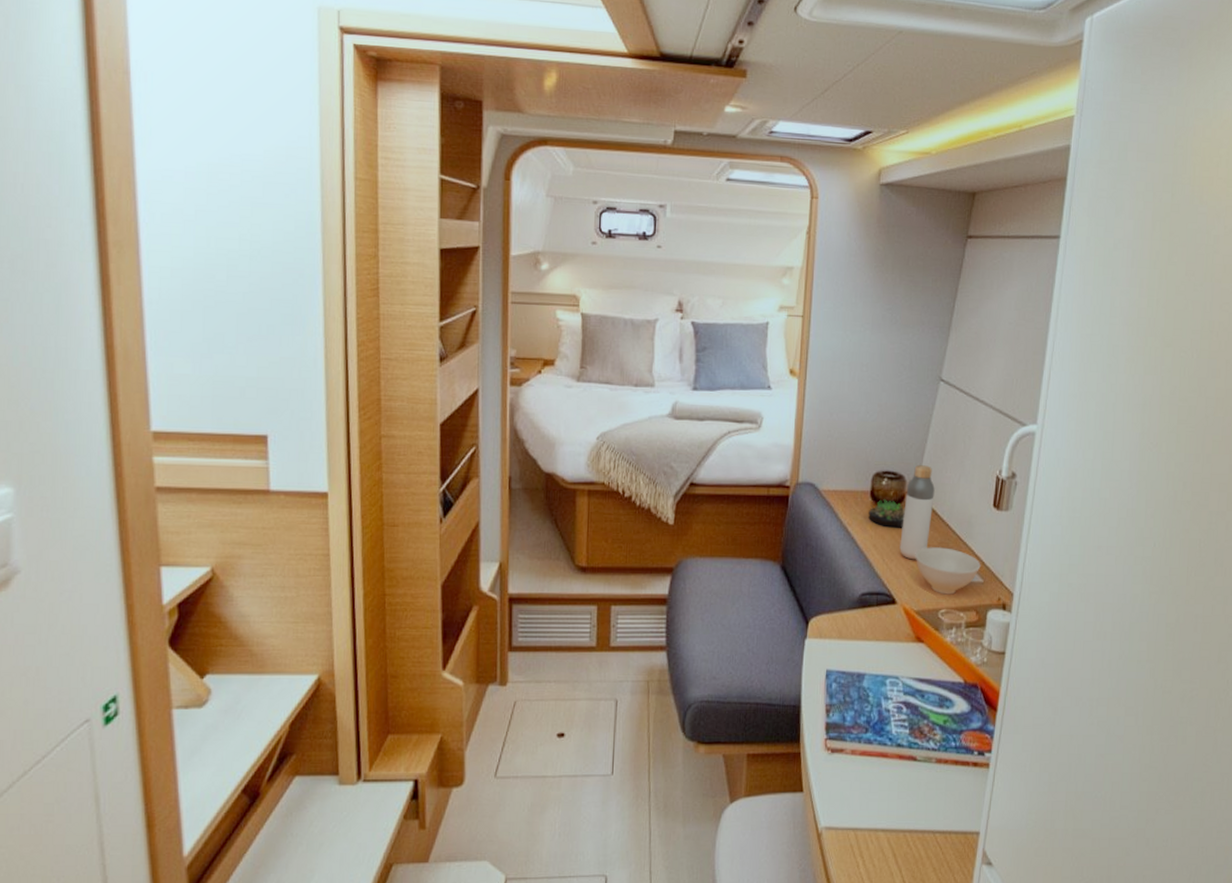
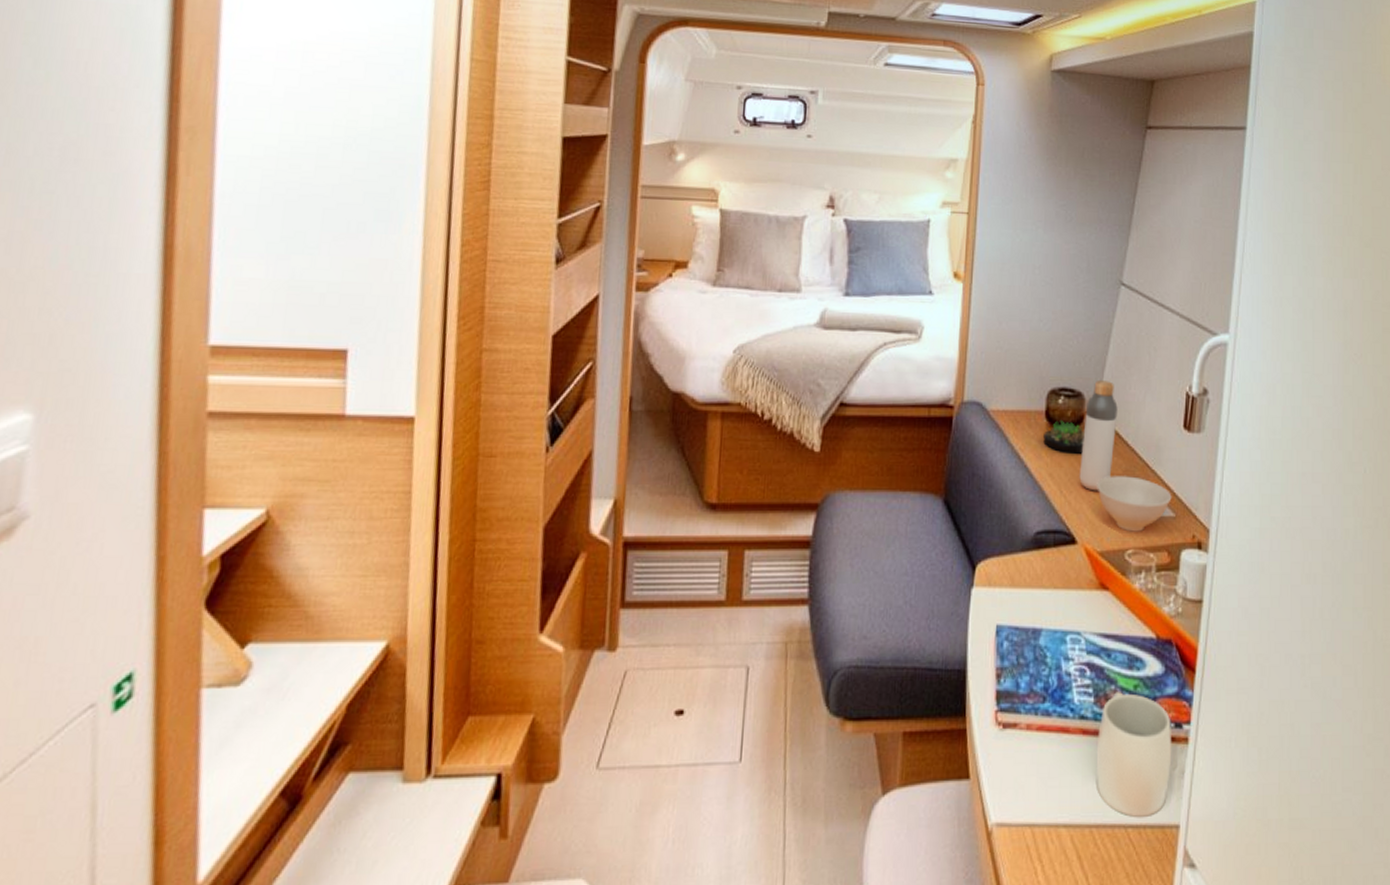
mug: none [909,726,976,826] -> present [1096,692,1172,818]

